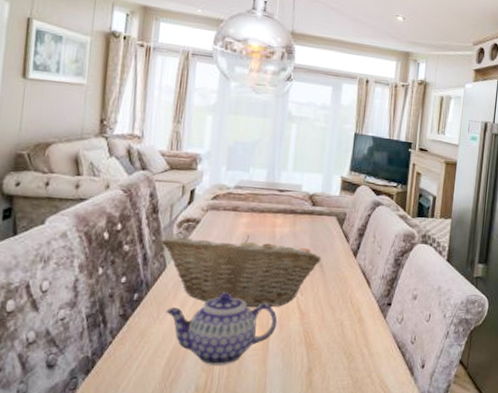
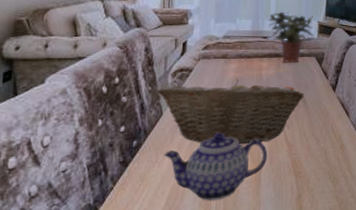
potted plant: none [281,161,340,222] -> present [265,10,318,62]

